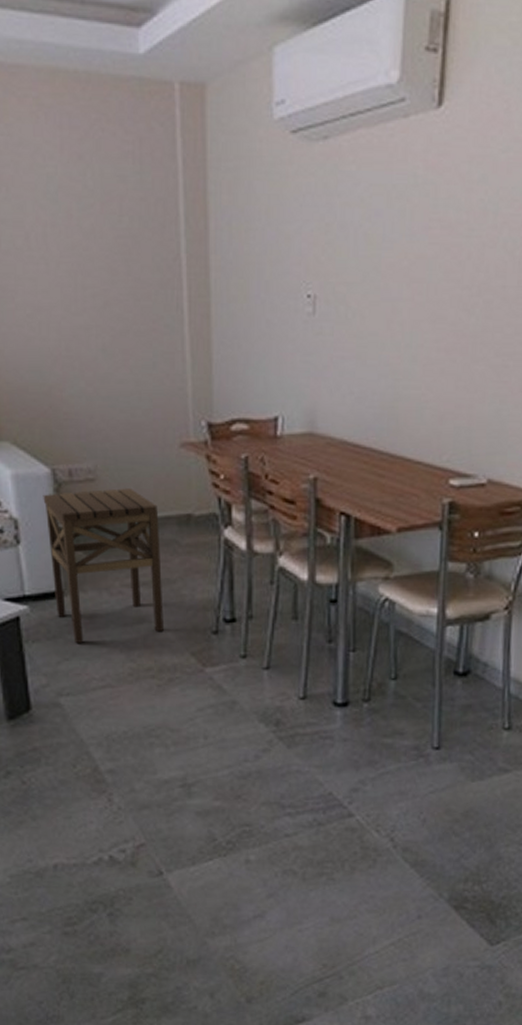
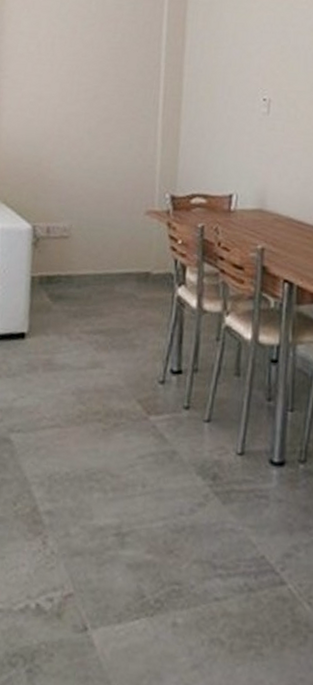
side table: present [43,488,164,643] -> none [19,246,121,383]

